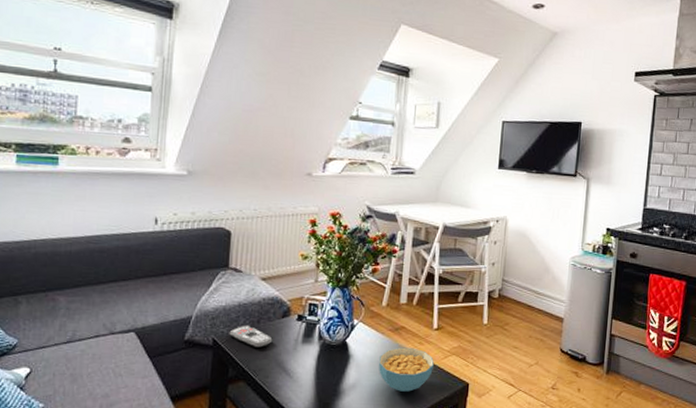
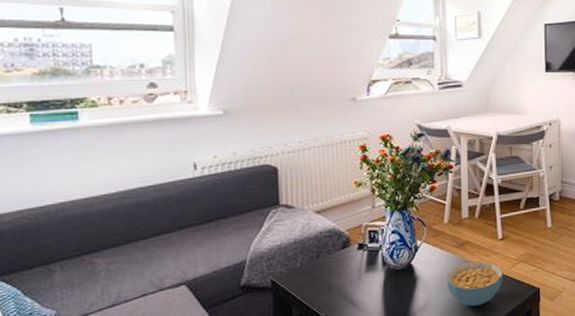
remote control: present [229,325,273,348] -> none [288,261,335,283]

